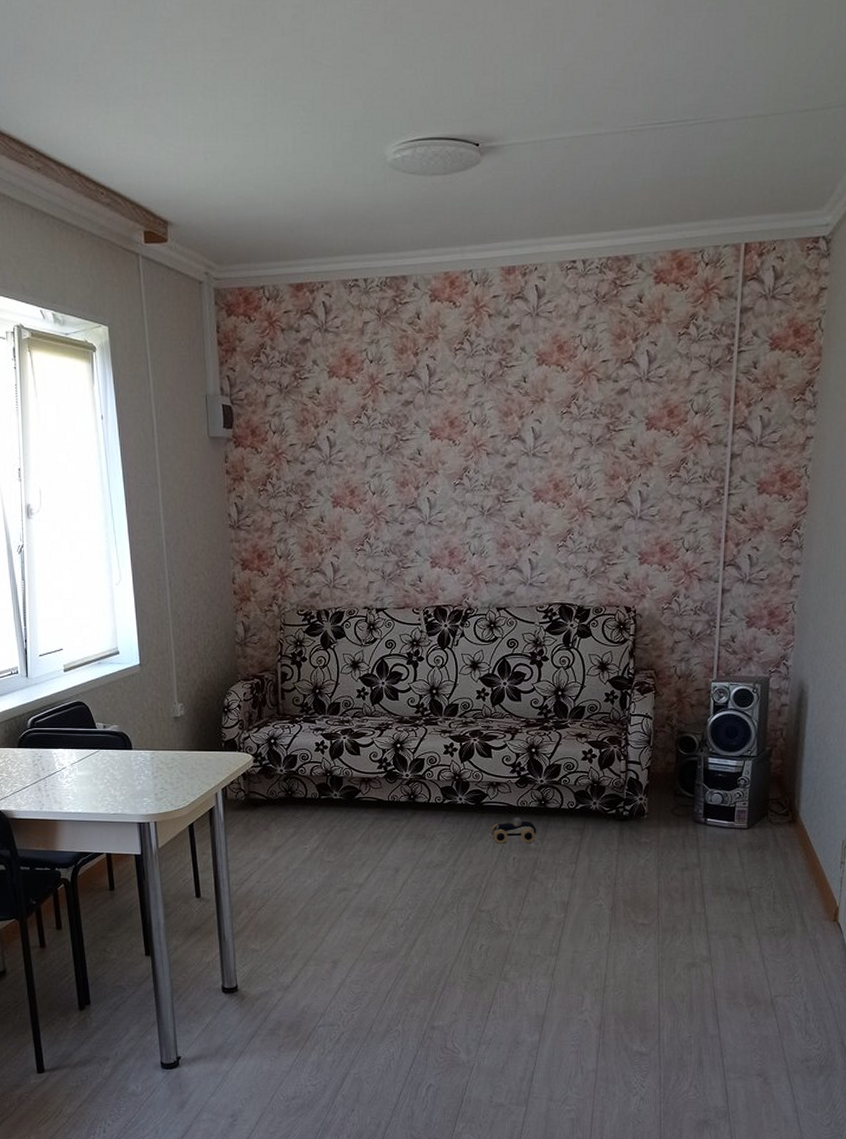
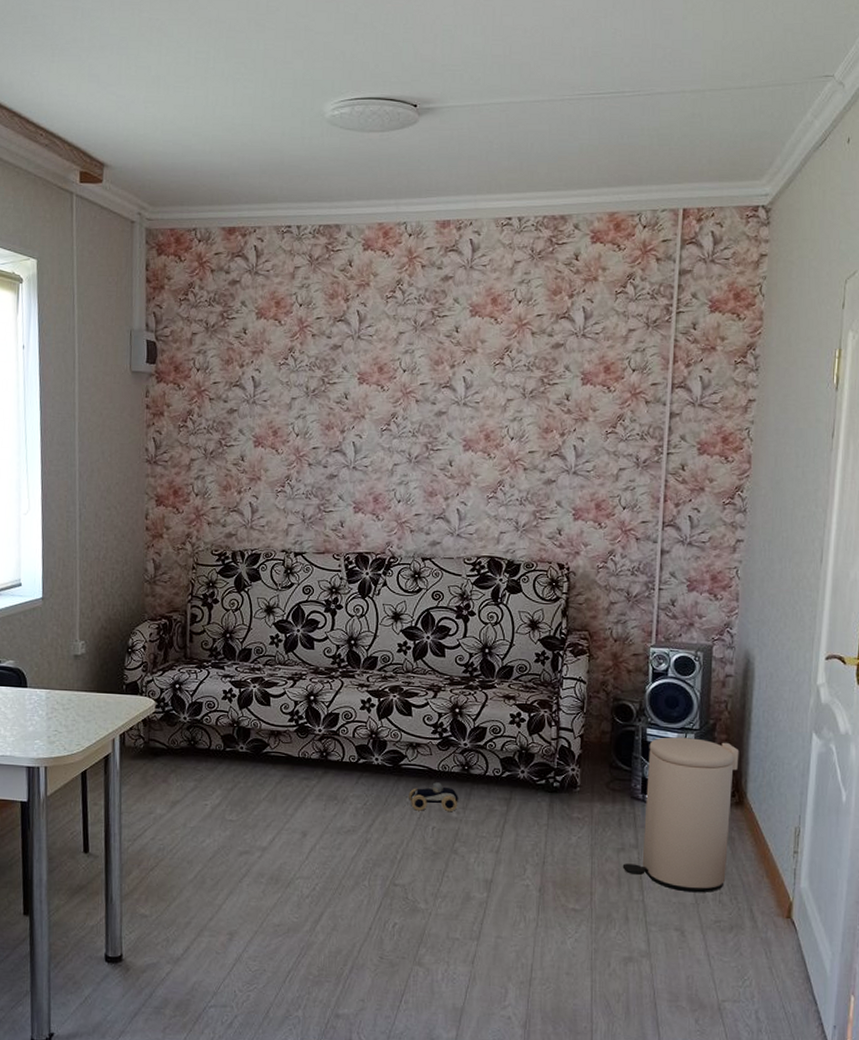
pedal bin: none [686,764,793,902] -> present [622,737,739,892]

